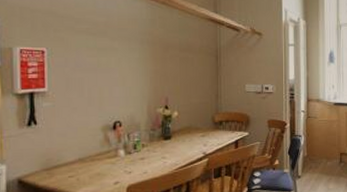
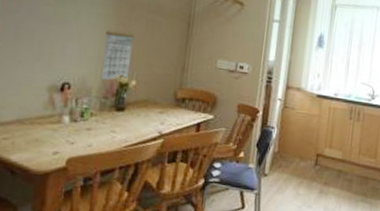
calendar: none [146,64,171,115] -> present [100,24,134,80]

